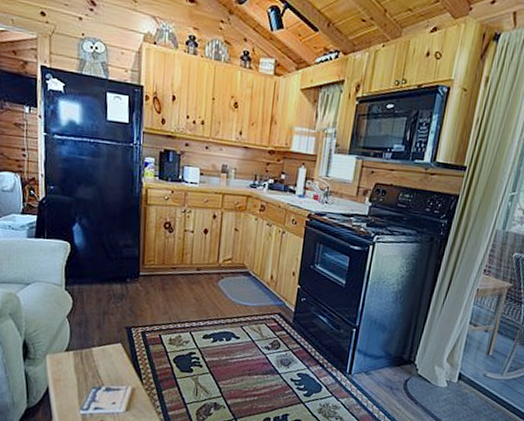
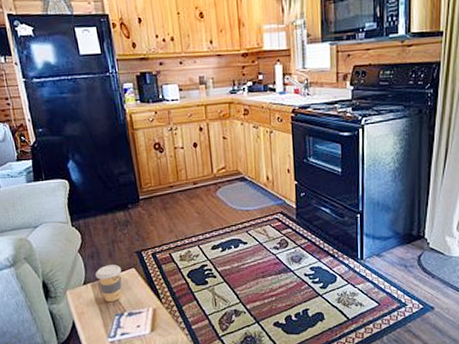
coffee cup: none [80,335,107,374] -> present [95,265,122,302]

